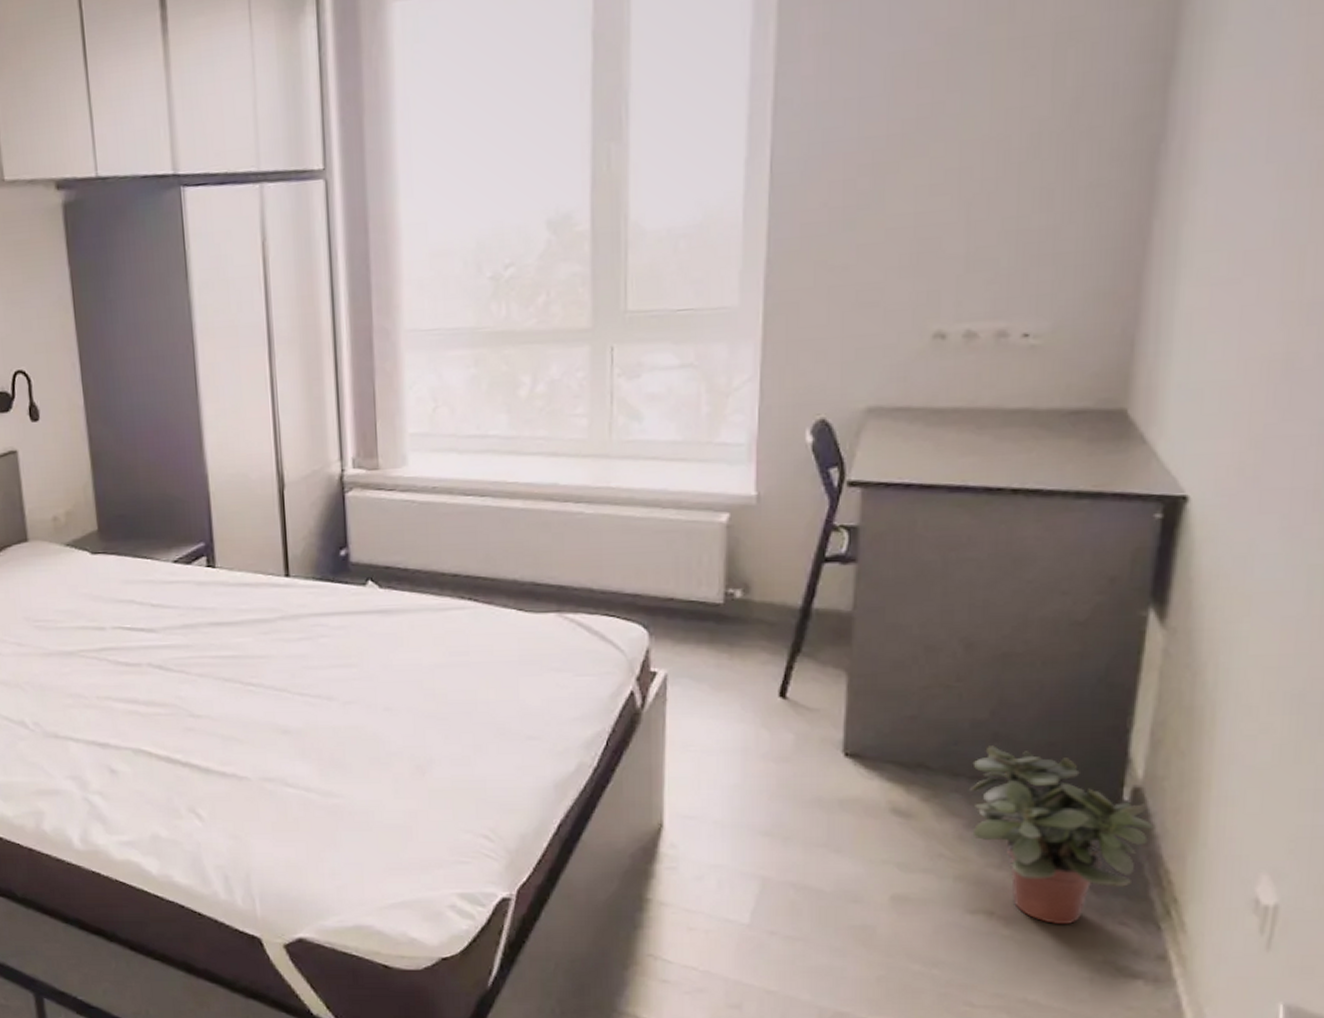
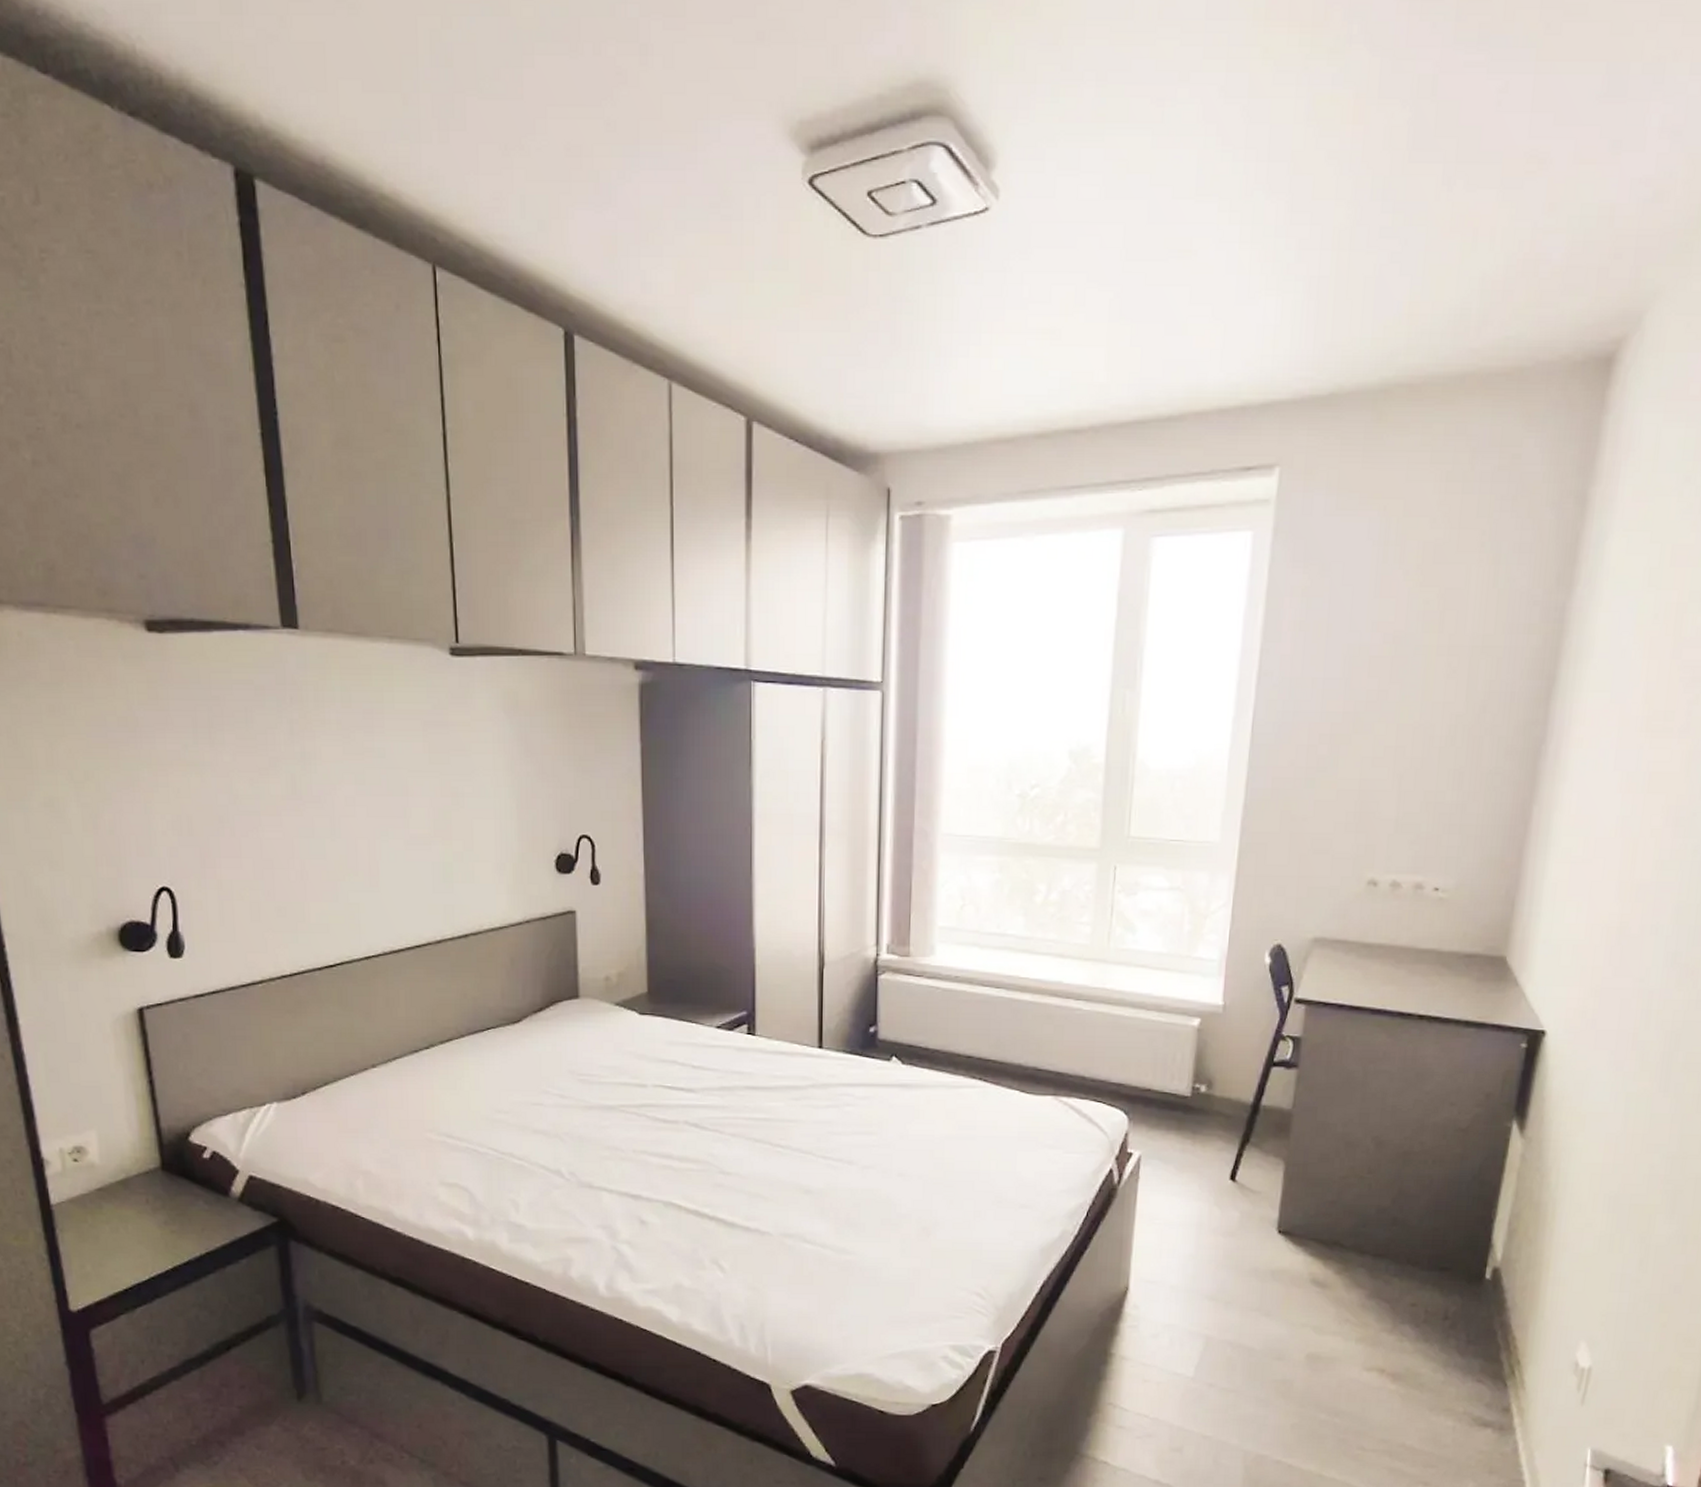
potted plant: present [970,746,1154,925] -> none [1372,1229,1507,1382]

